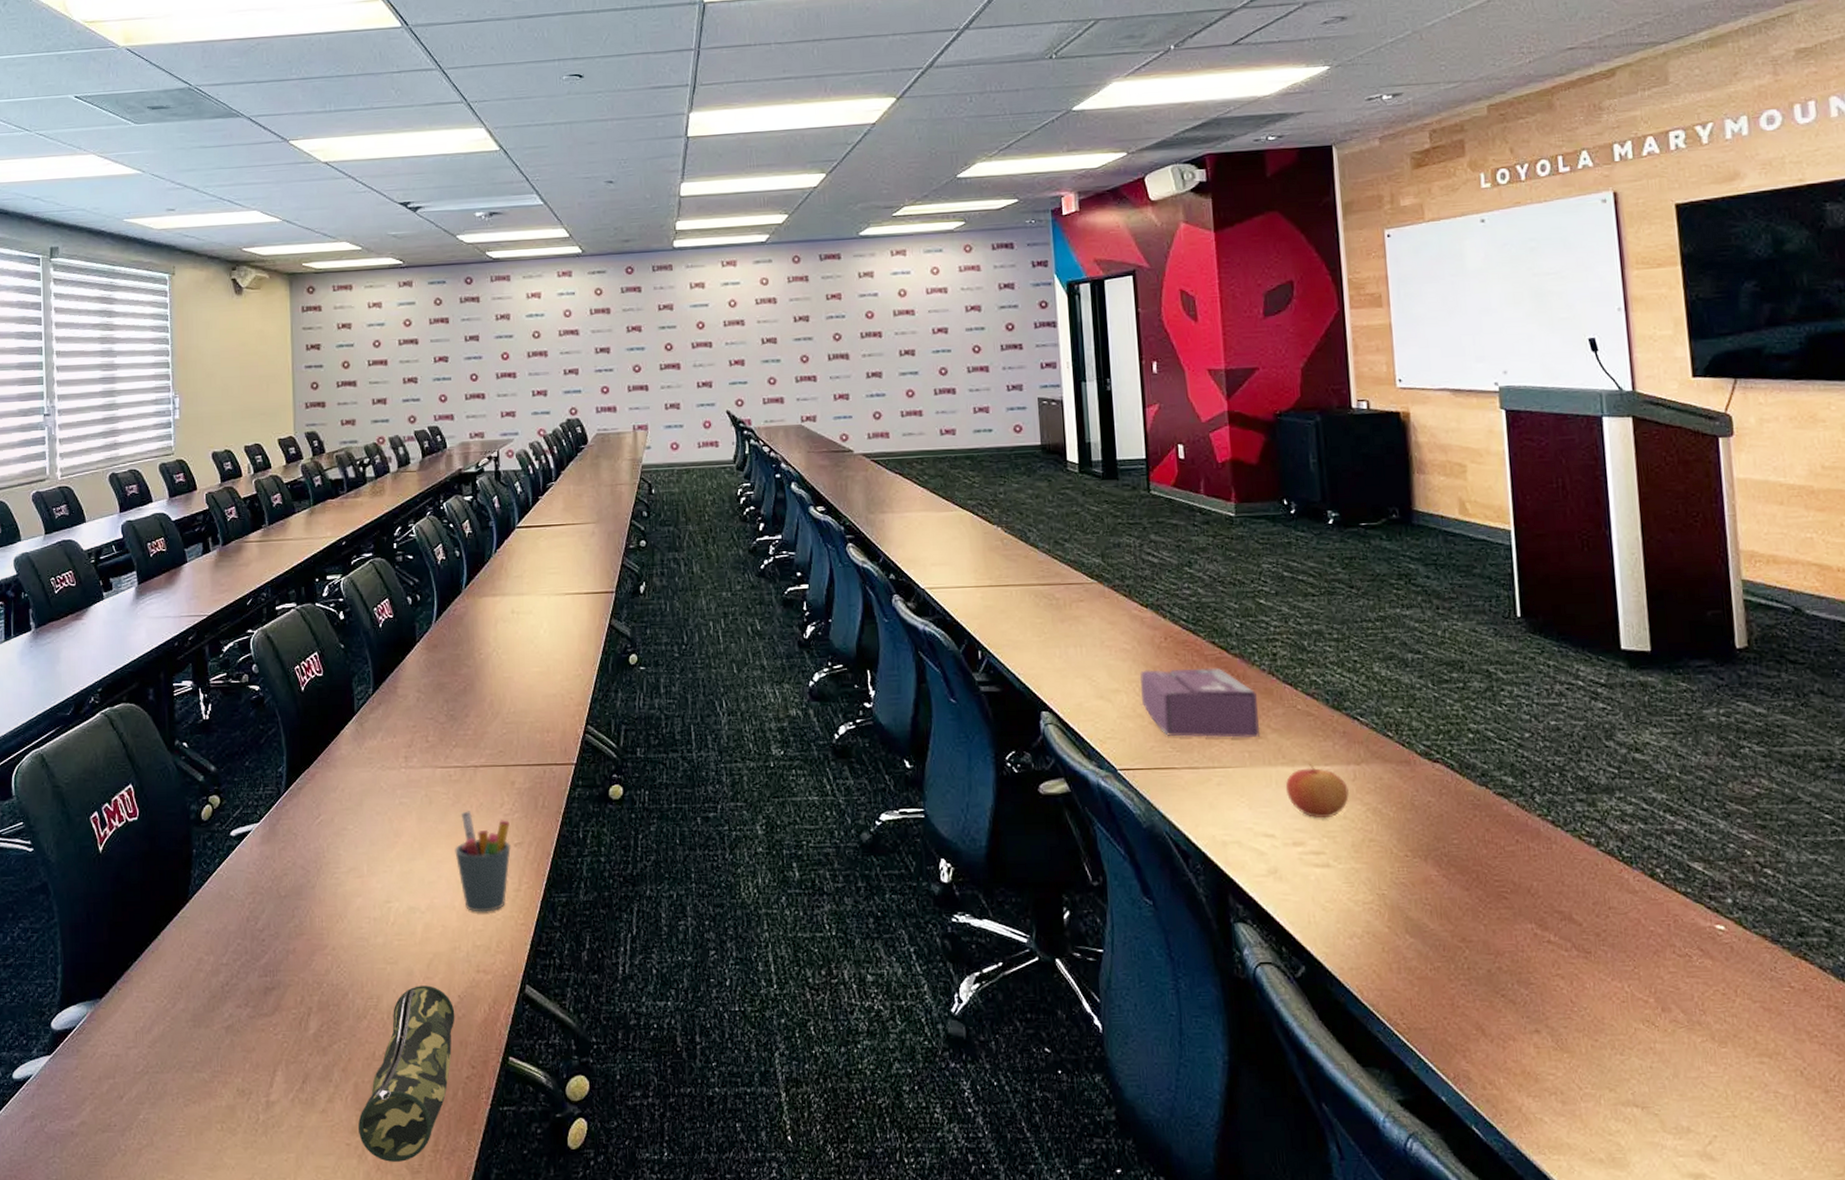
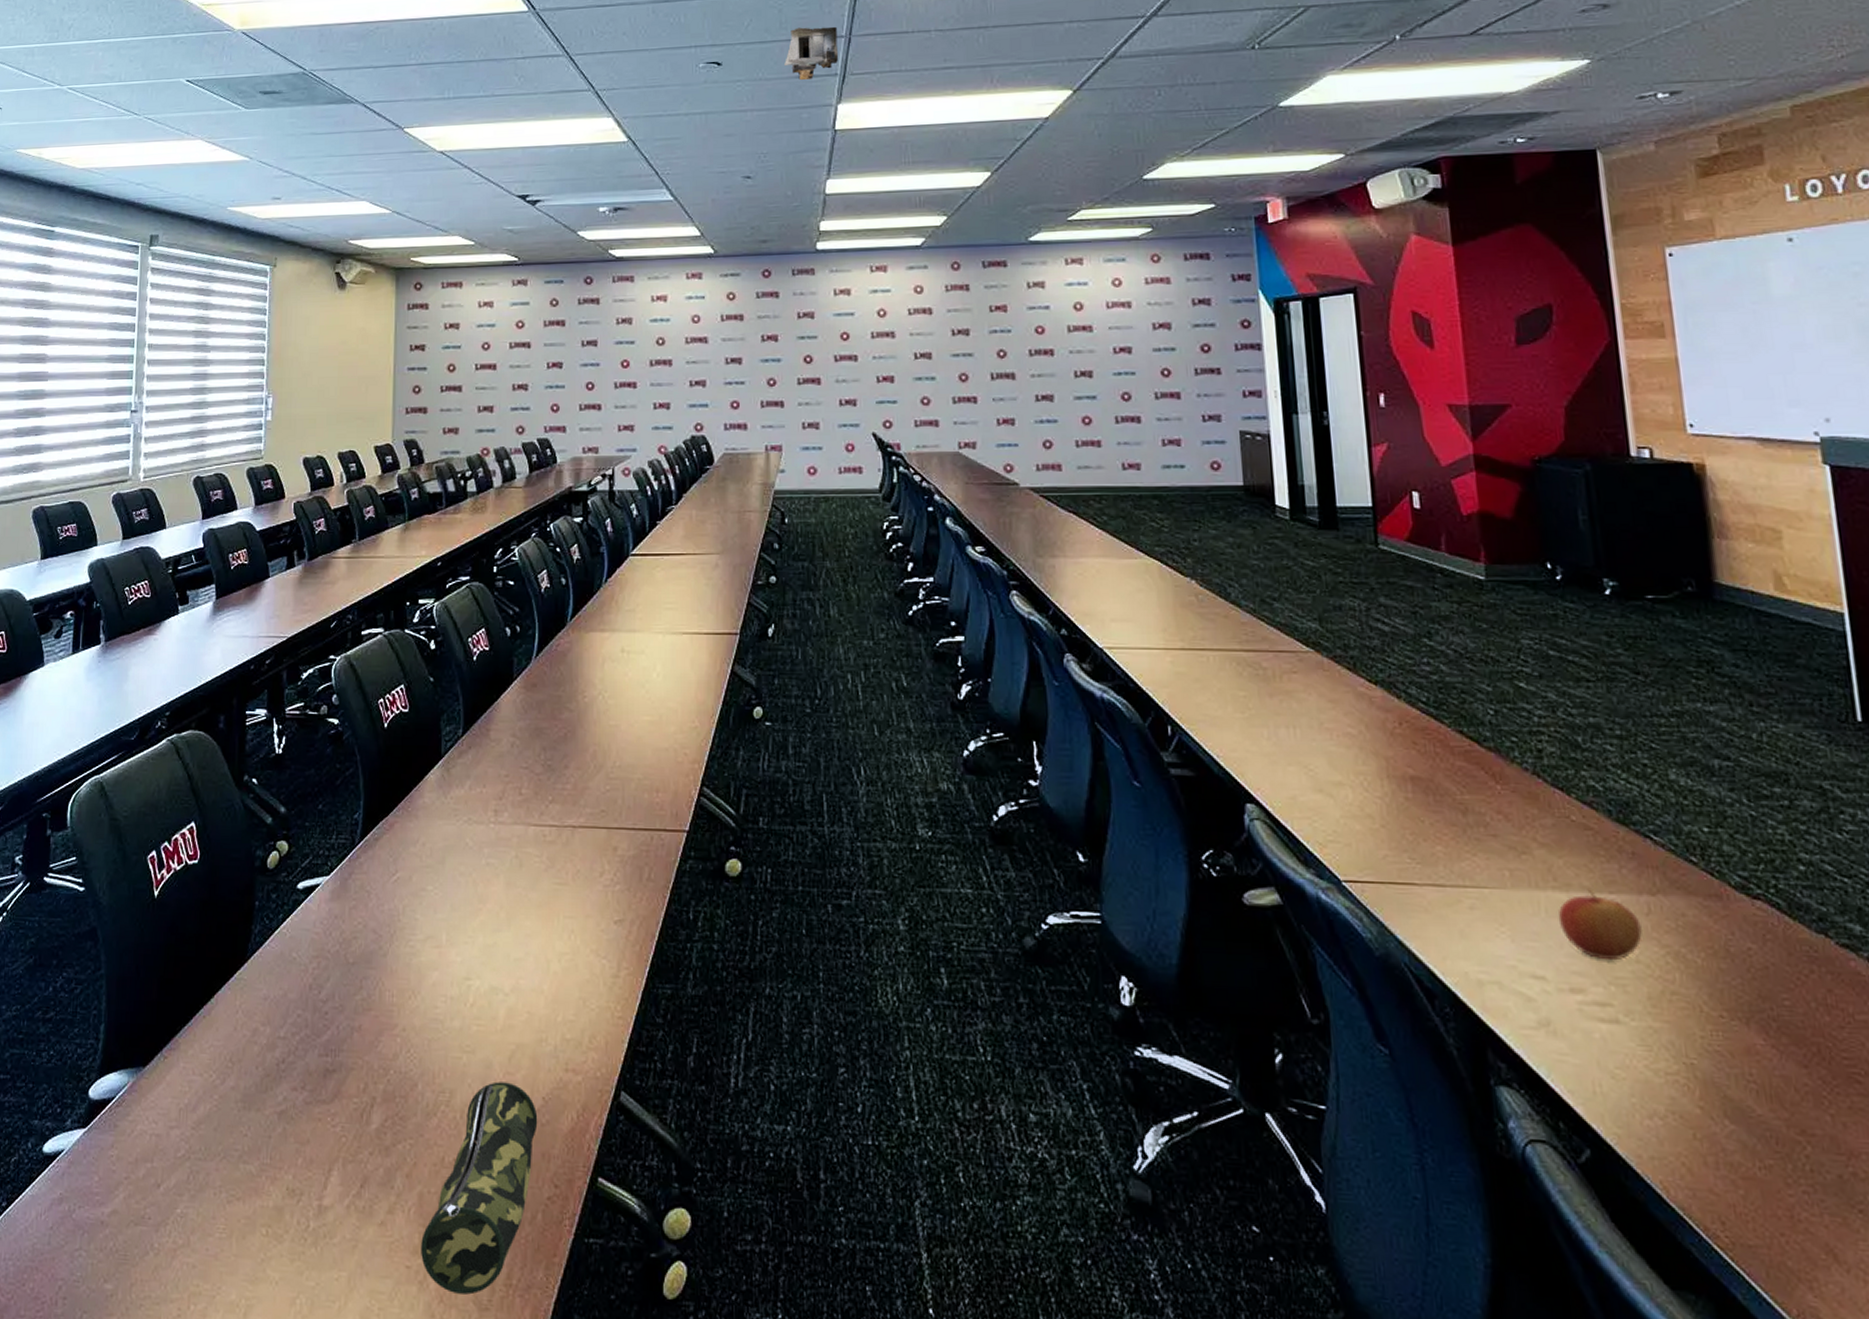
pen holder: present [455,811,511,912] -> none [546,878,610,1000]
projector: none [640,40,690,91] -> present [784,26,839,81]
tissue box: present [1139,668,1261,738] -> none [1368,760,1524,852]

